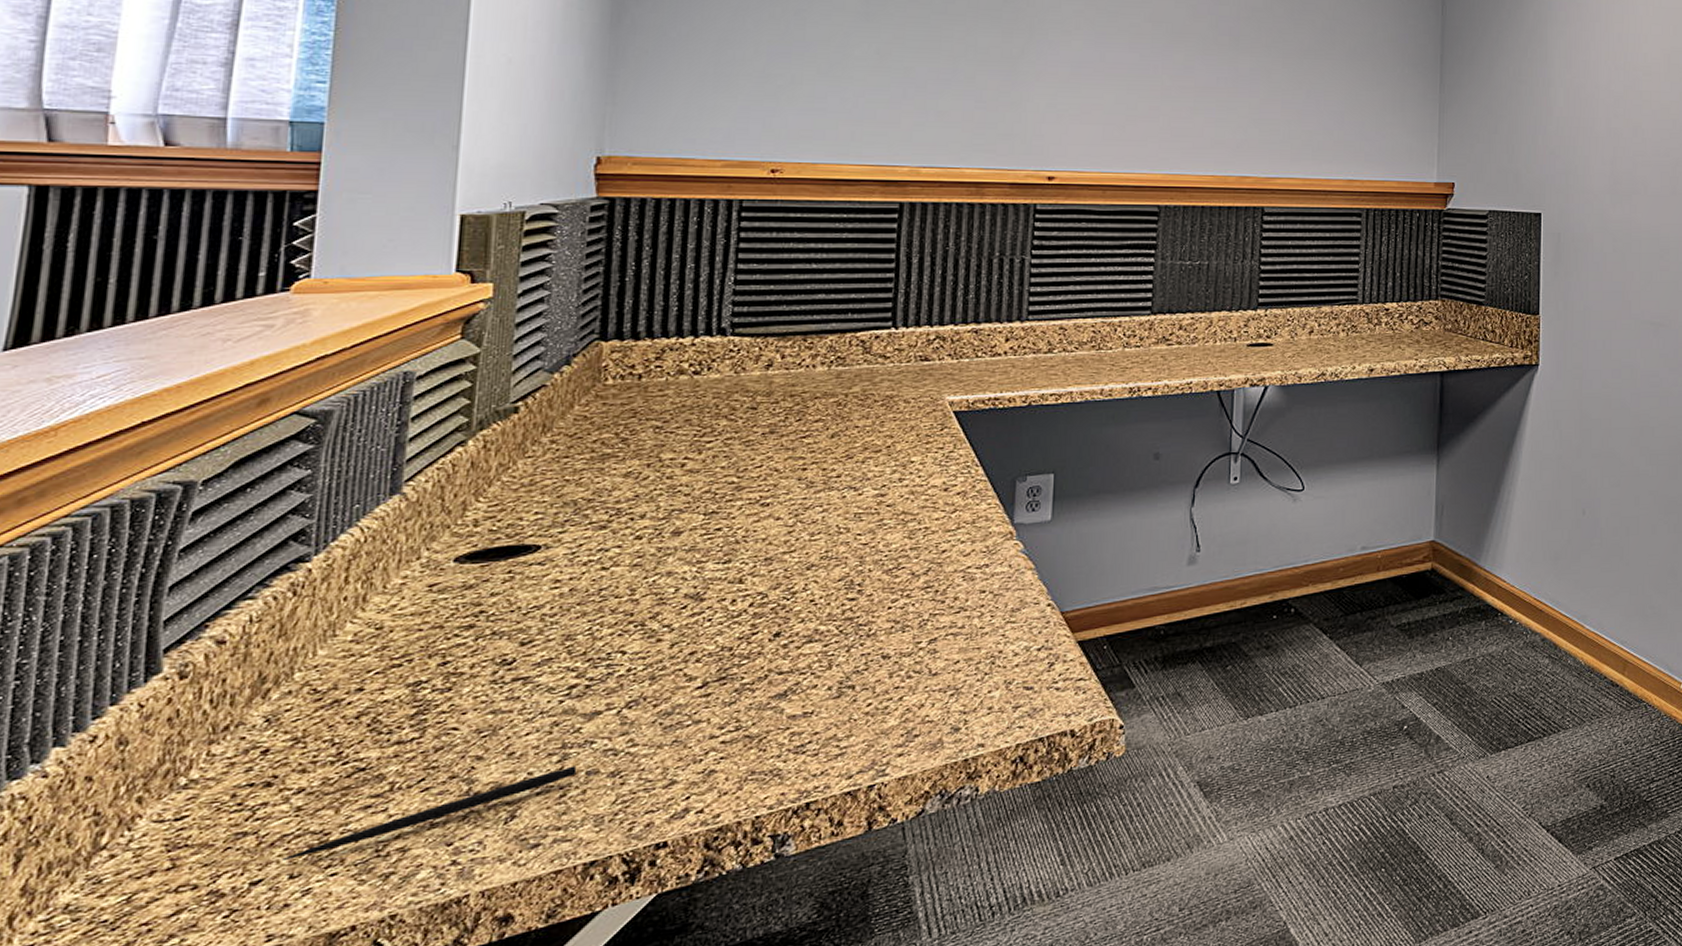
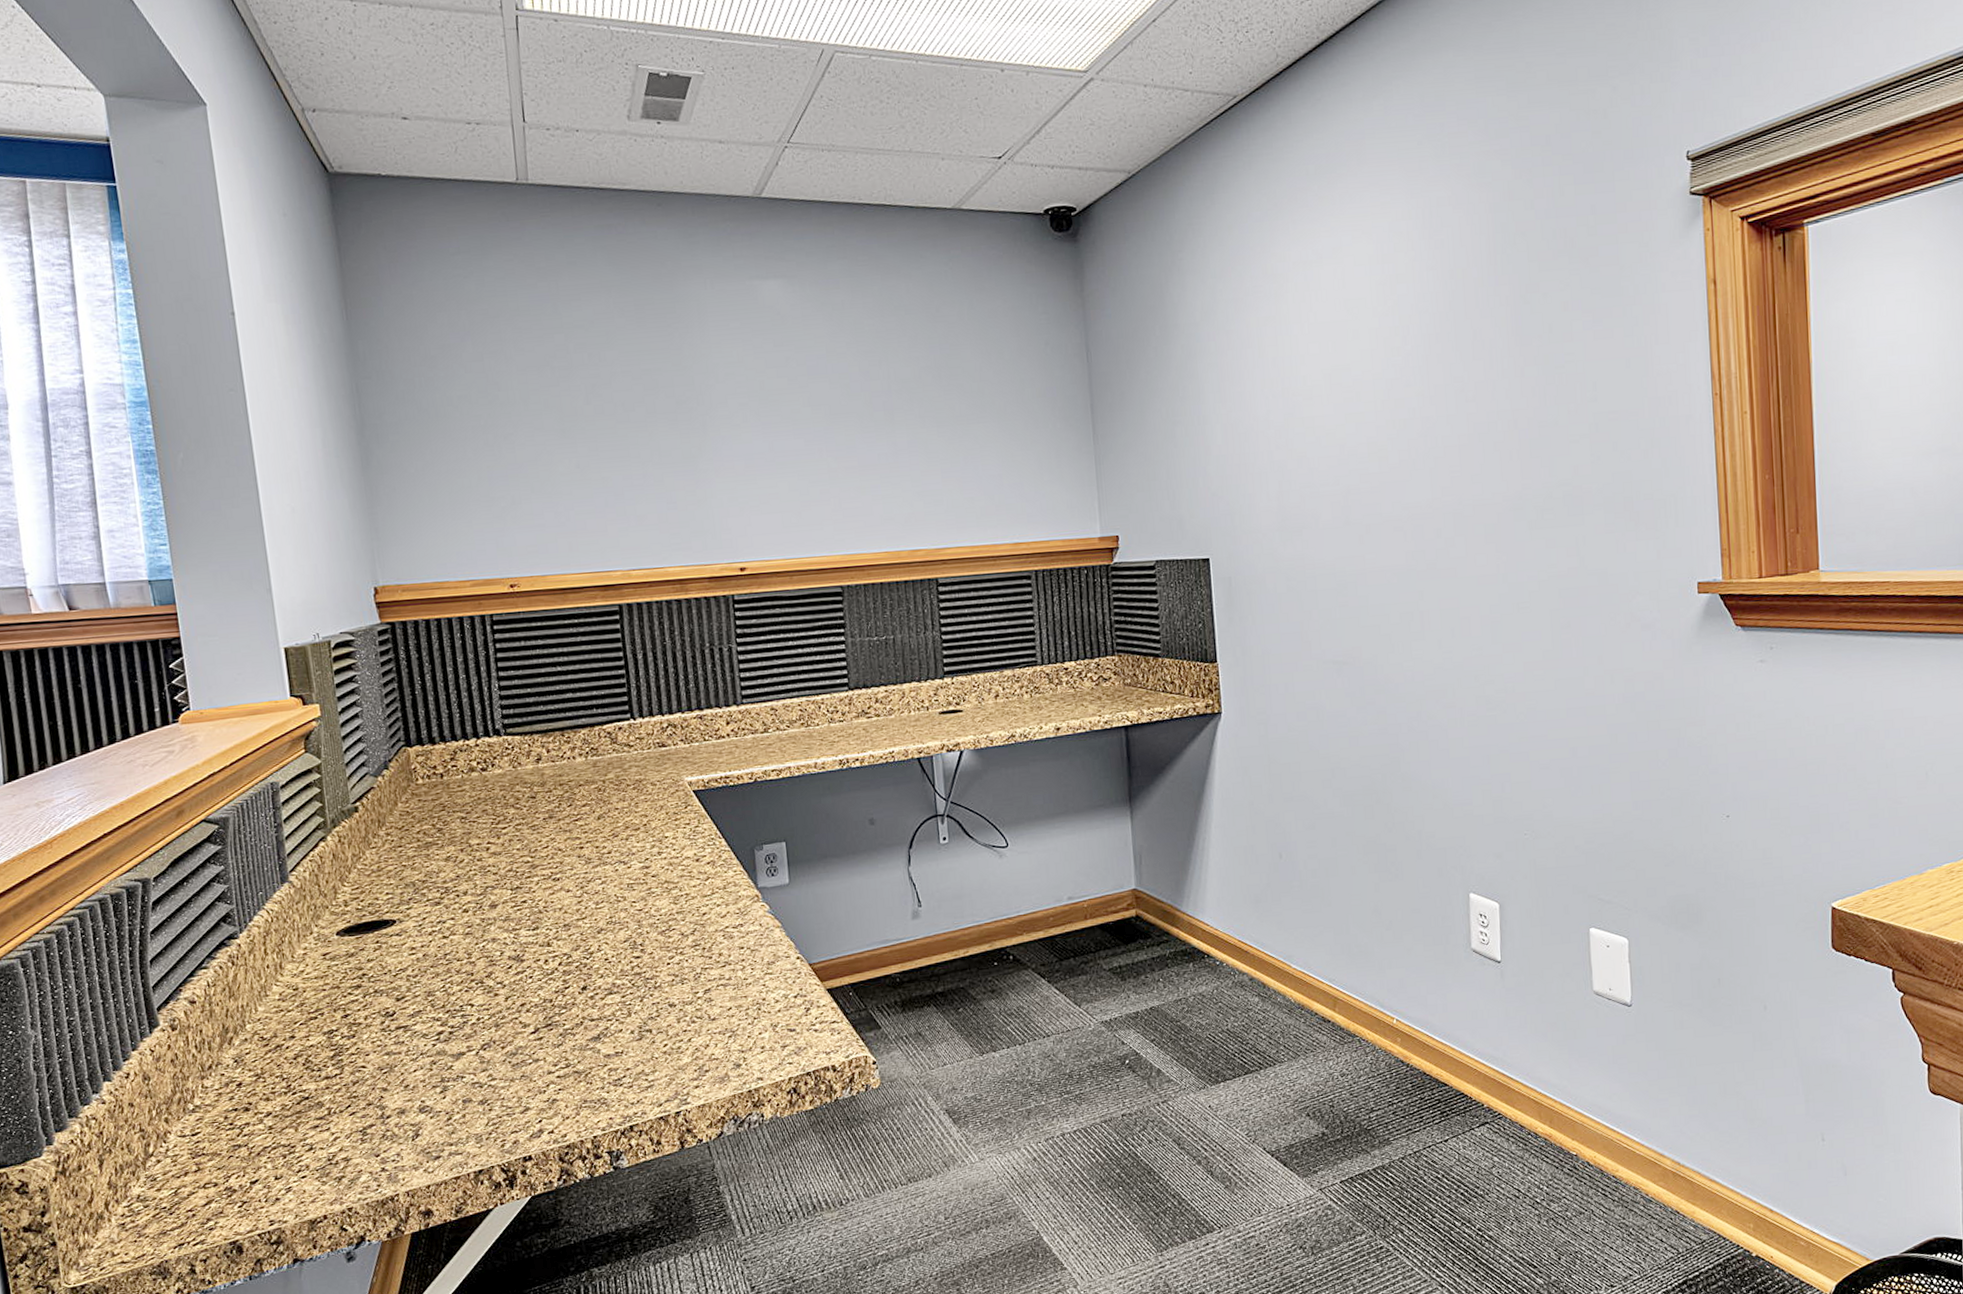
pen: present [282,766,577,862] -> none [267,1095,456,1167]

